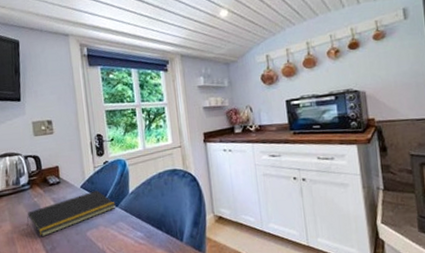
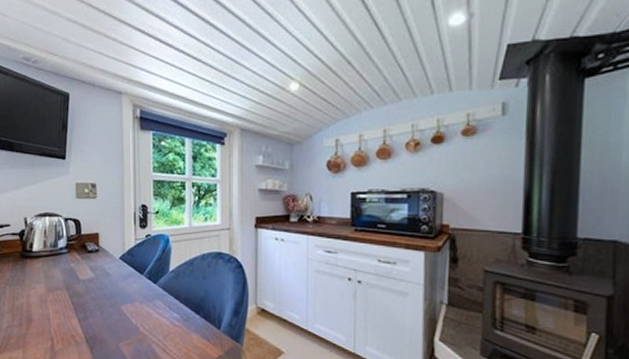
notepad: present [27,190,117,237] -> none [61,264,155,305]

